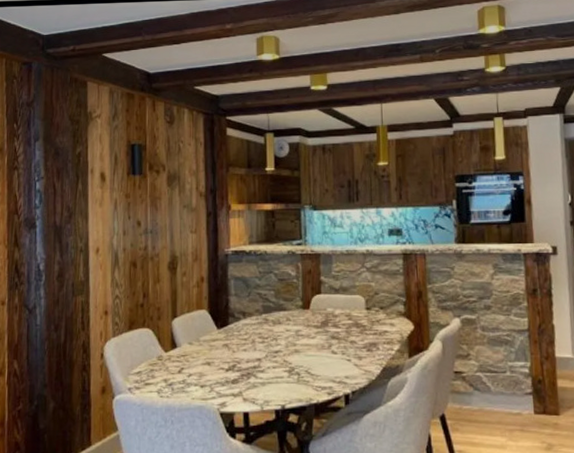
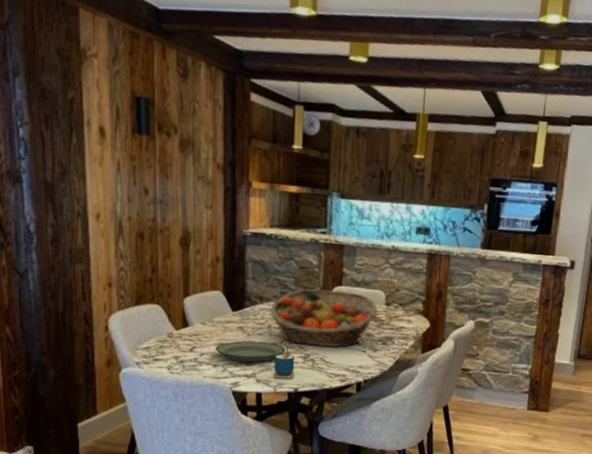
plate: none [202,357,270,381] -> present [215,340,286,363]
fruit basket: none [253,299,359,358] -> present [270,289,378,347]
cup: none [259,360,281,396] -> present [273,345,295,379]

